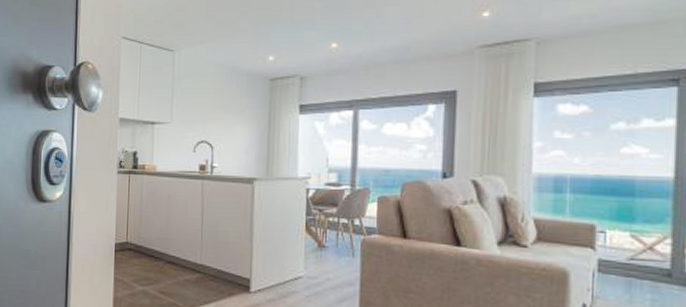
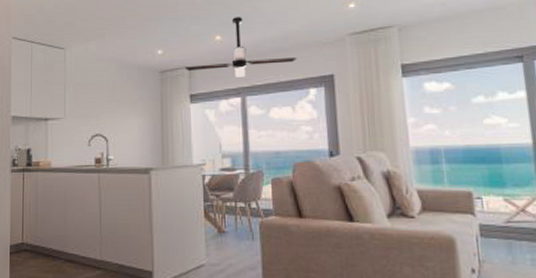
ceiling fan: none [296,23,418,89] -> present [184,17,297,78]

